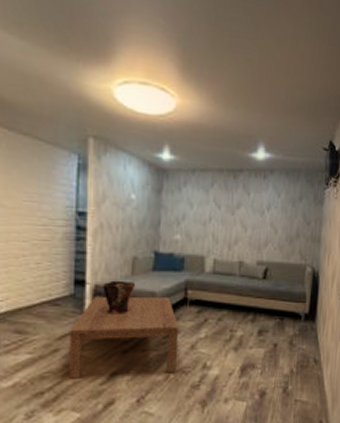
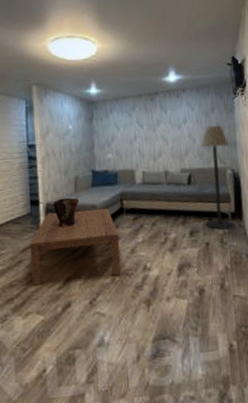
floor lamp: none [277,216,312,331] -> present [201,125,234,230]

